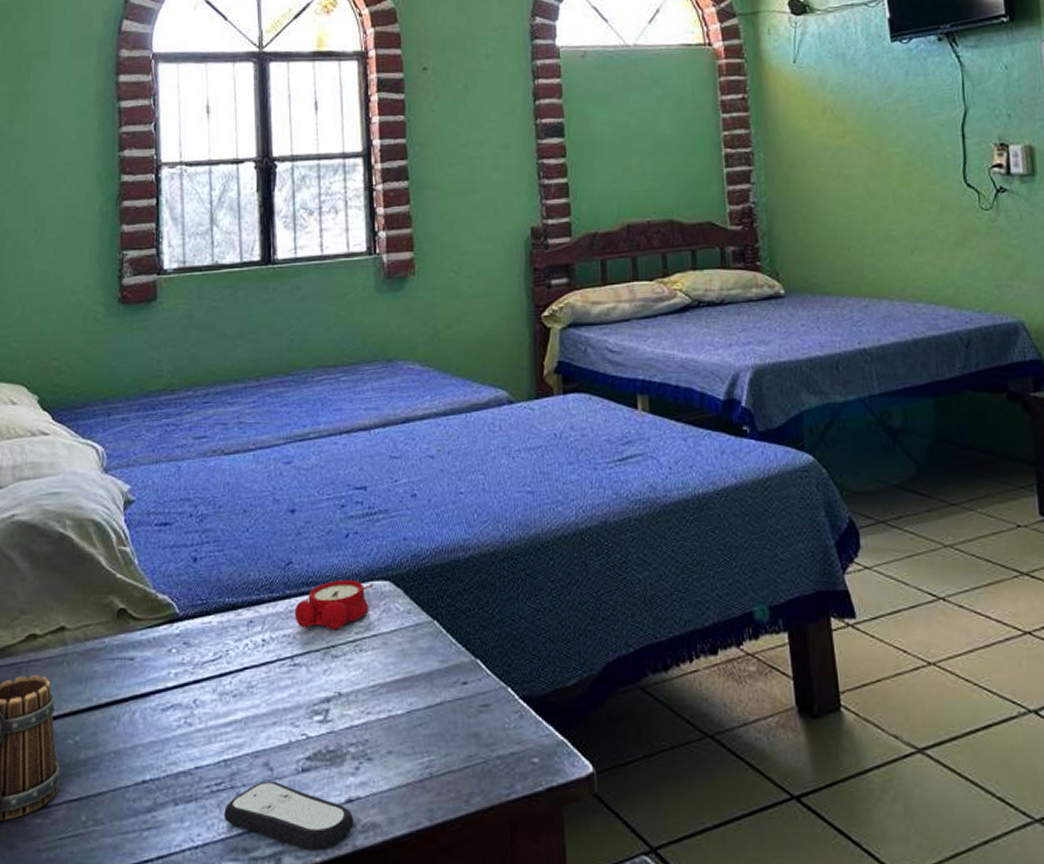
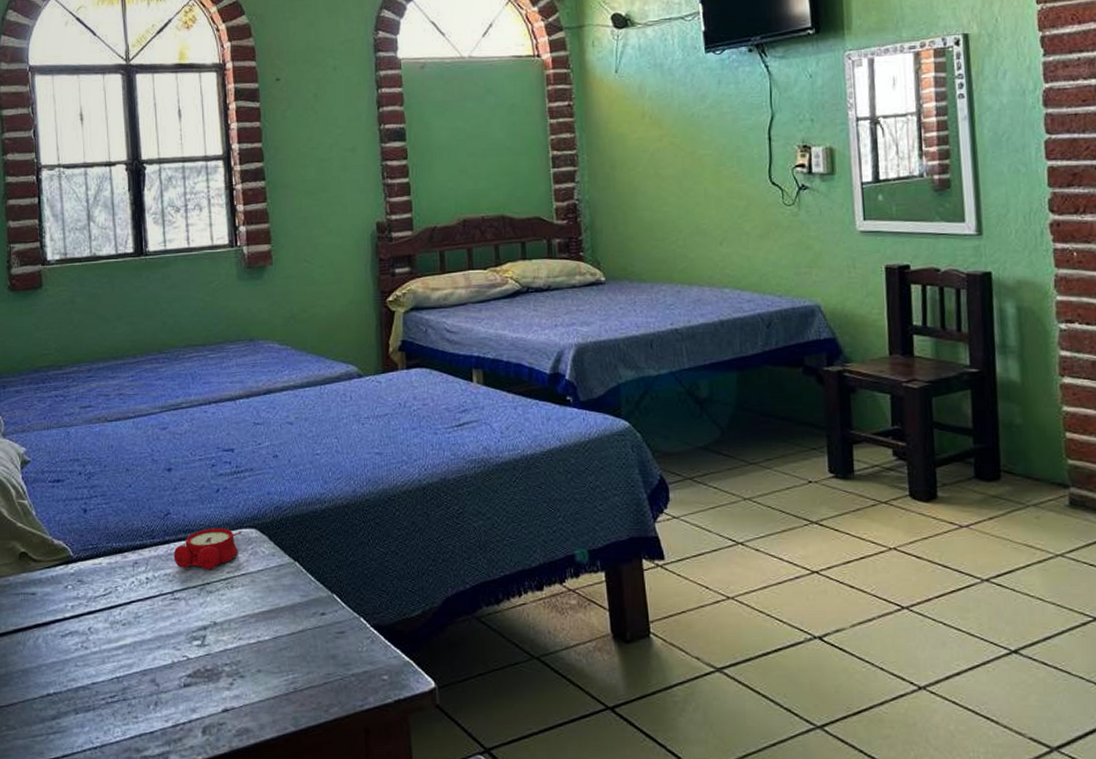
remote control: present [224,781,354,851] -> none [118,694,230,751]

